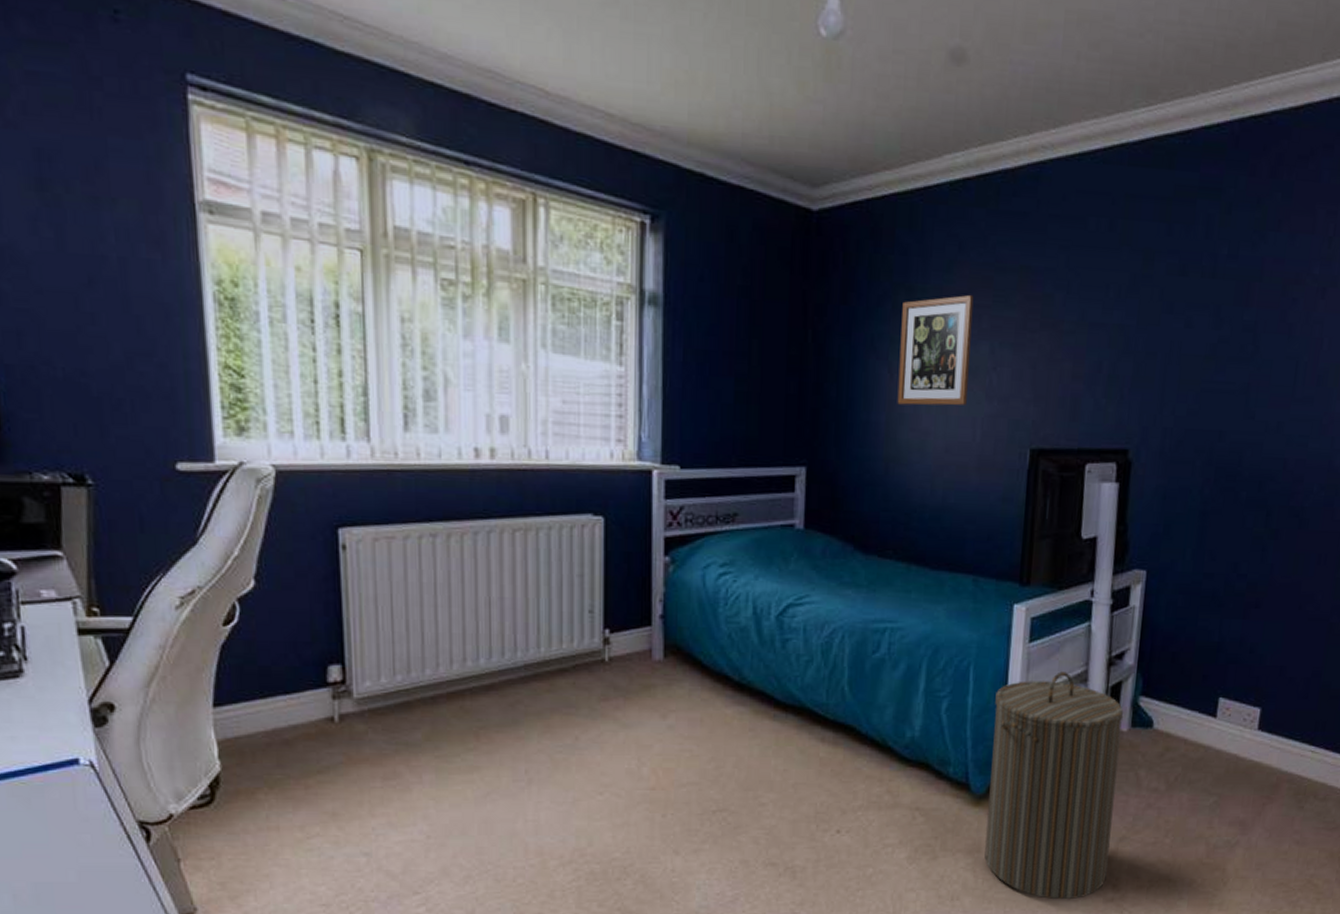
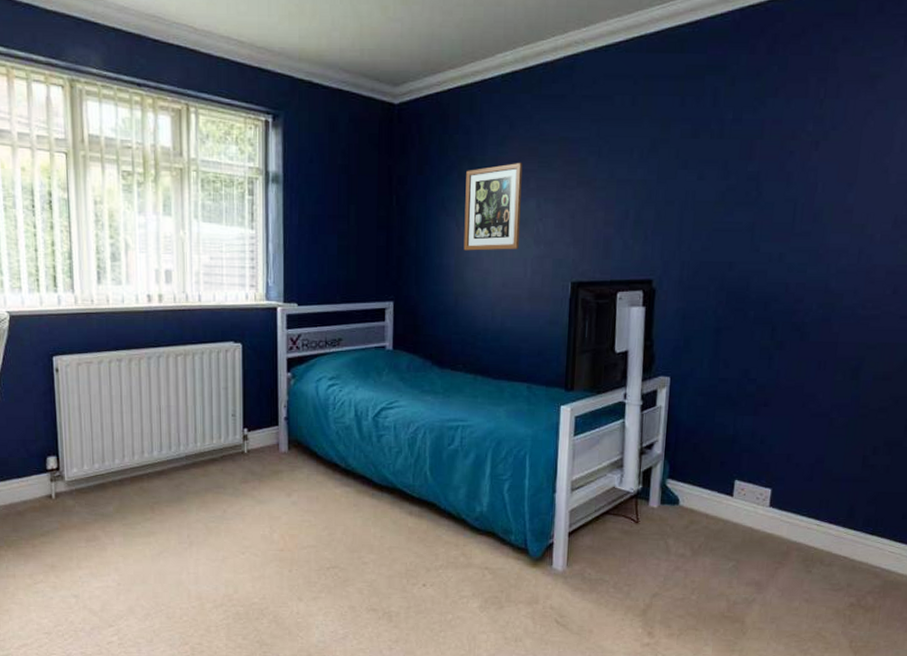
laundry hamper: present [984,671,1124,900] -> none [541,459,654,644]

